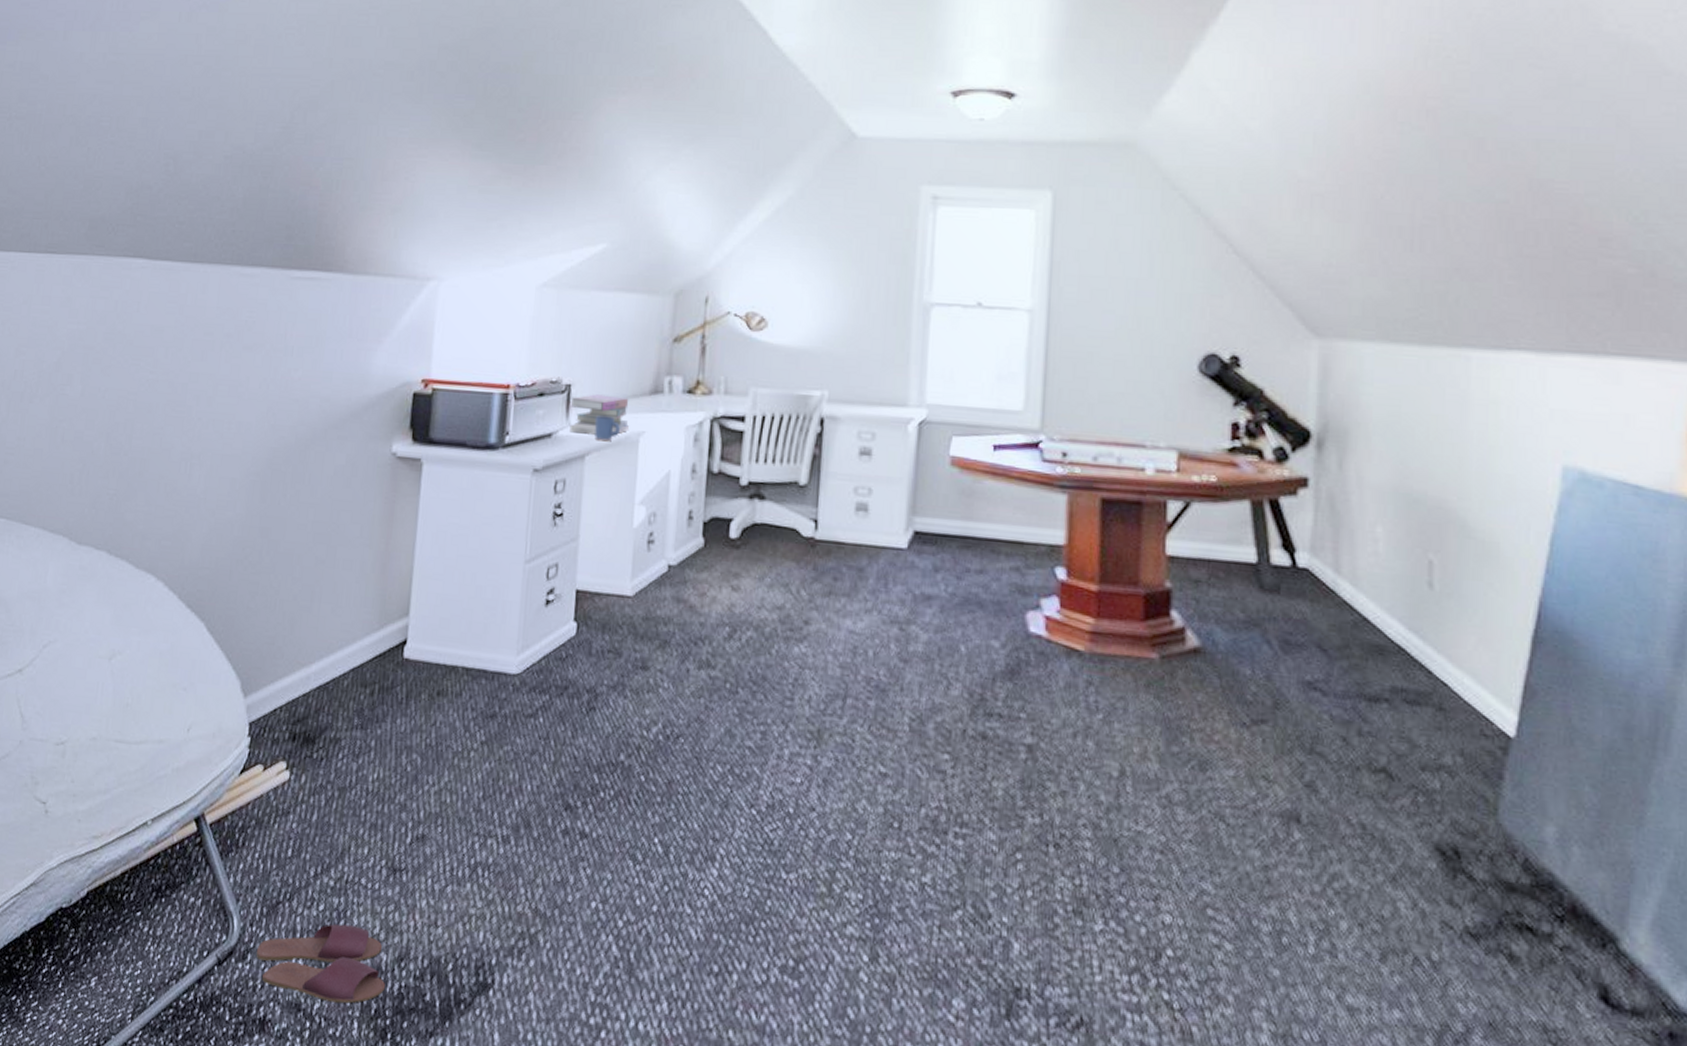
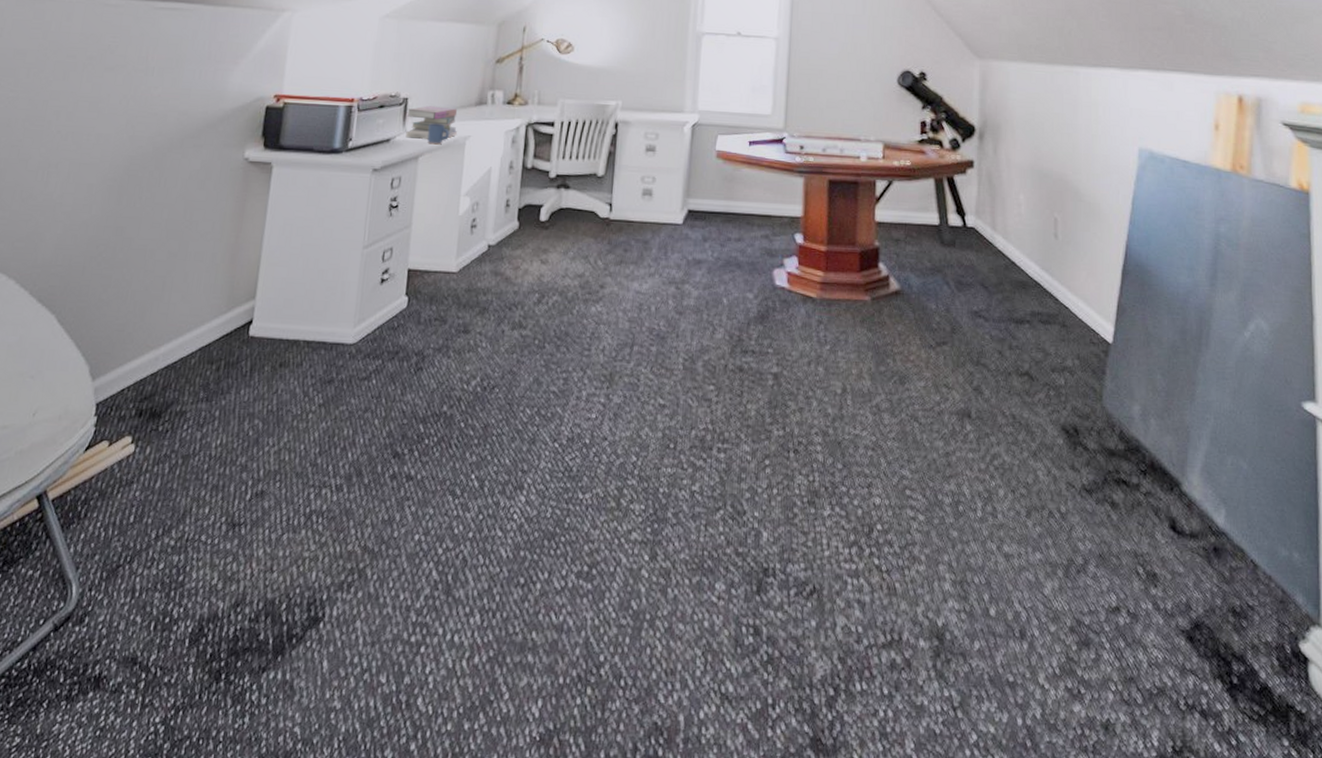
slippers: present [257,924,385,1004] -> none [94,579,221,652]

